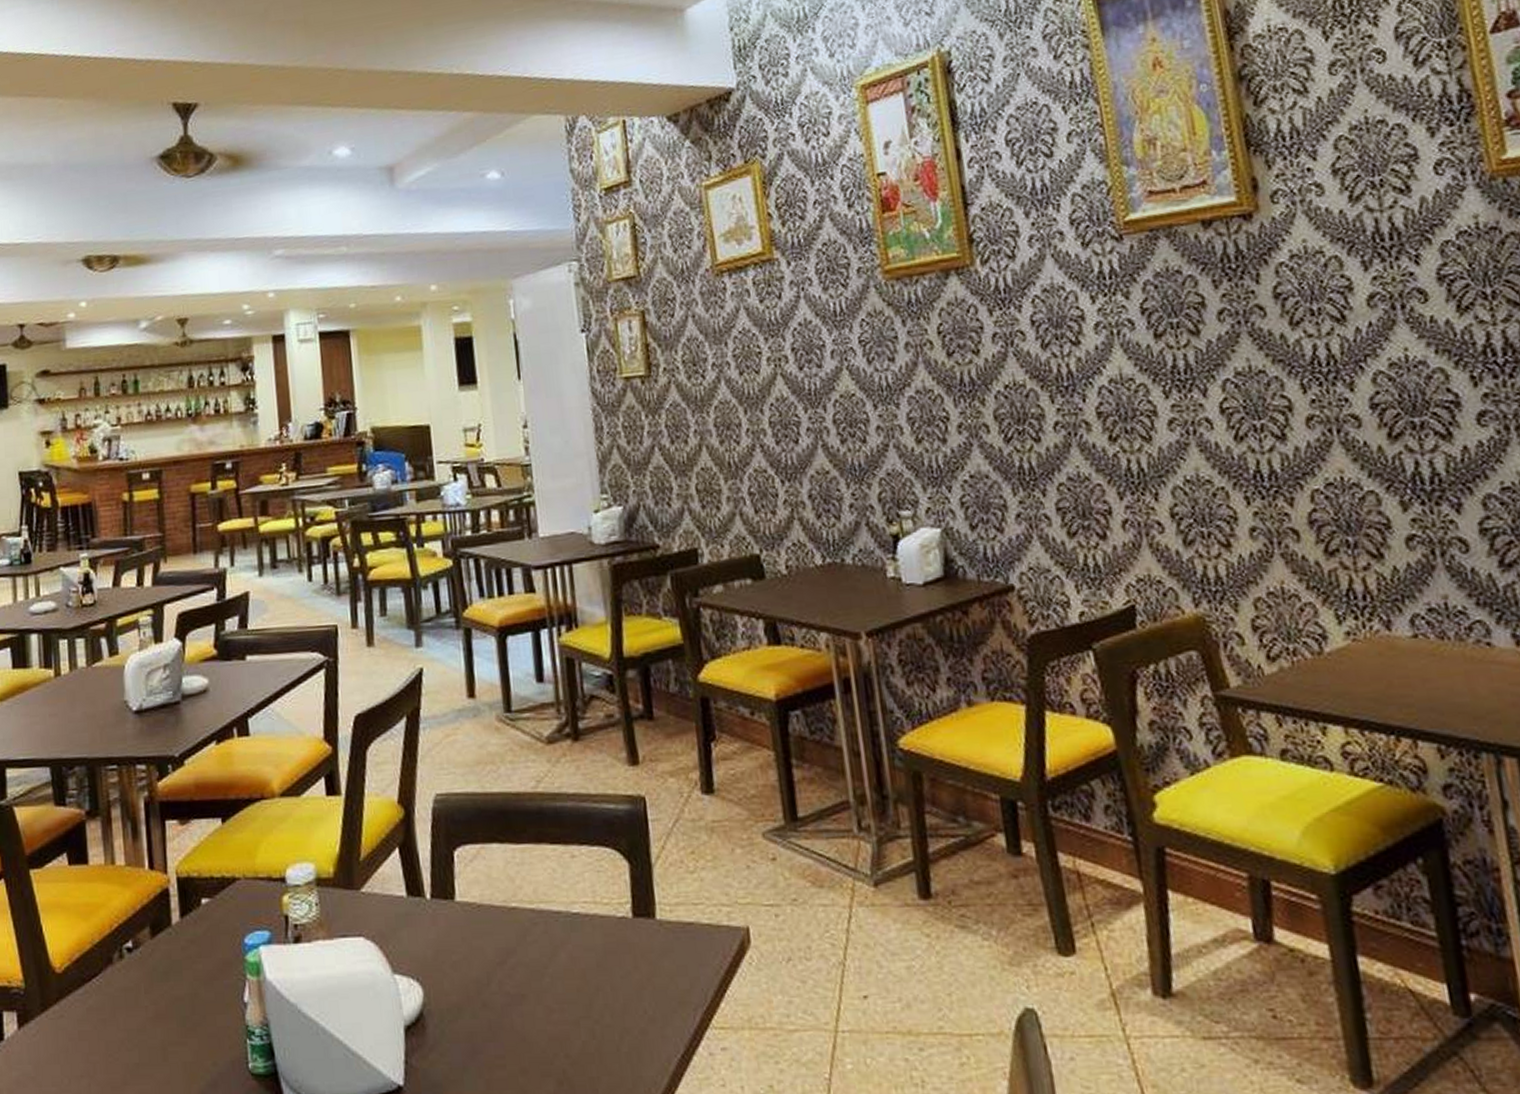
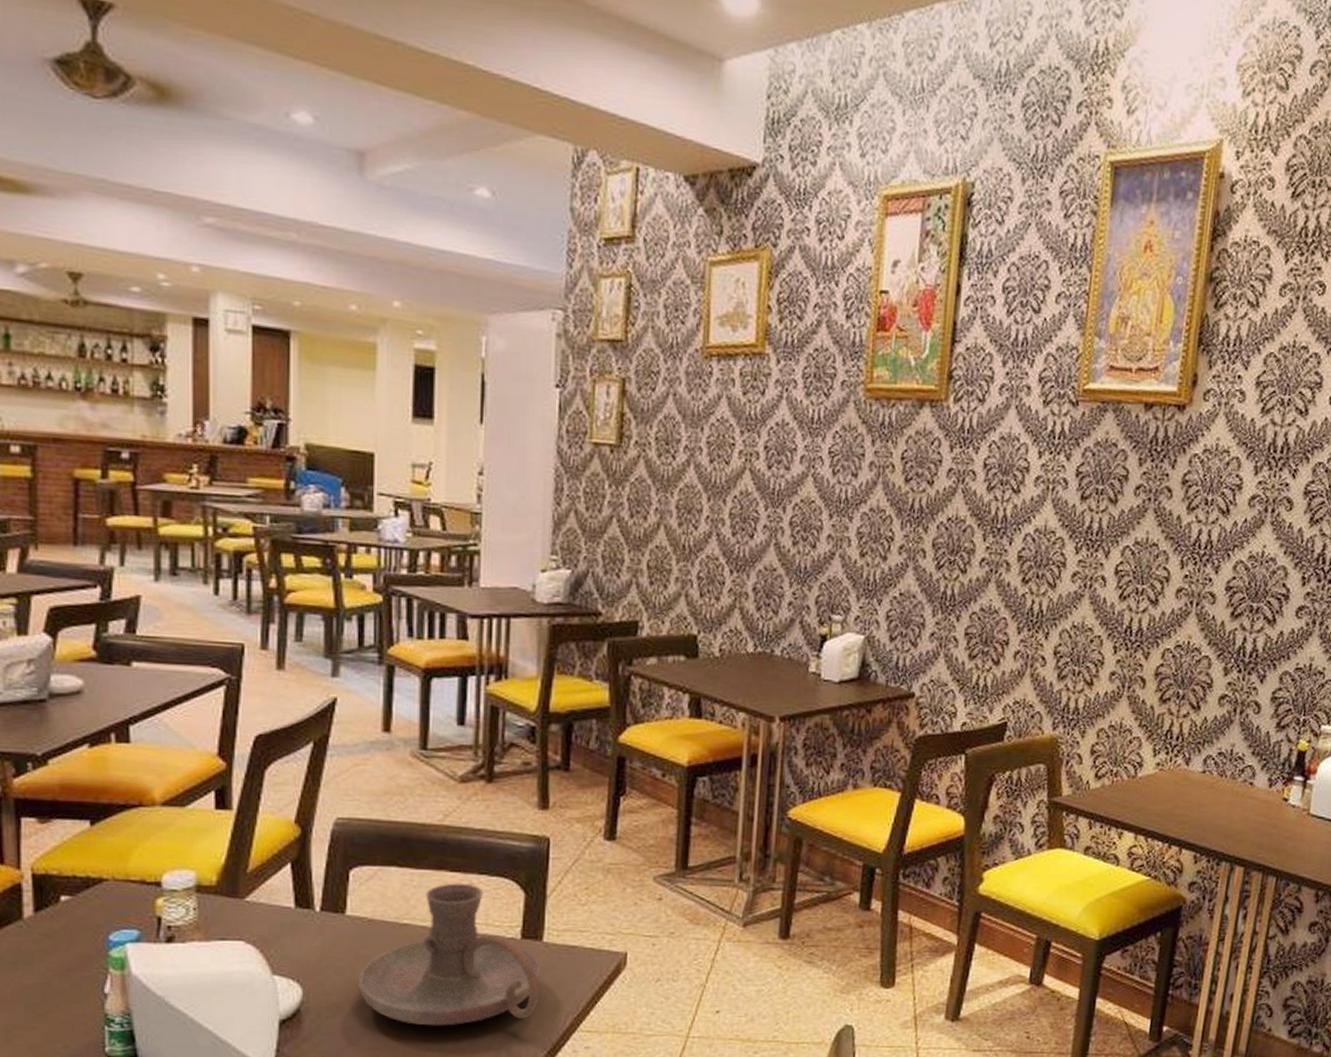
candle holder: none [474,856,663,1028] -> present [357,883,541,1026]

